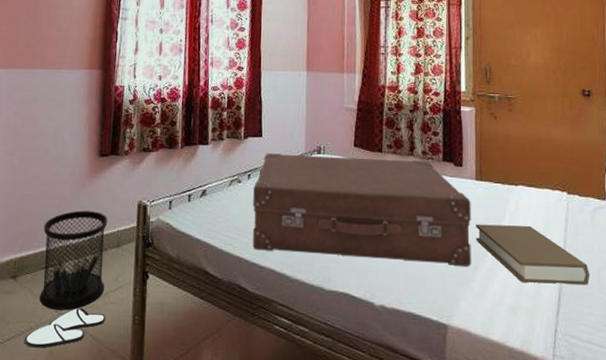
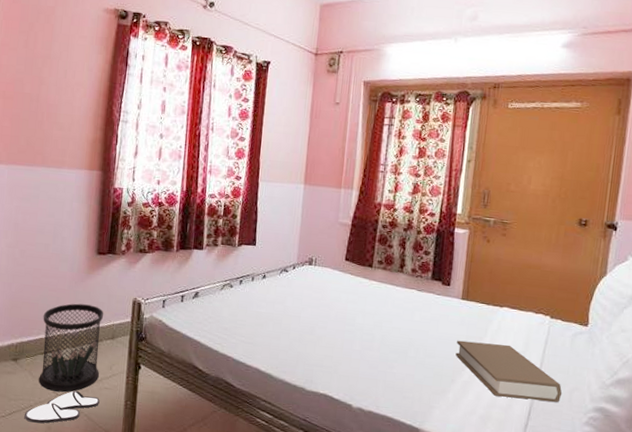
suitcase: present [253,153,471,266] -> none [240,261,455,378]

